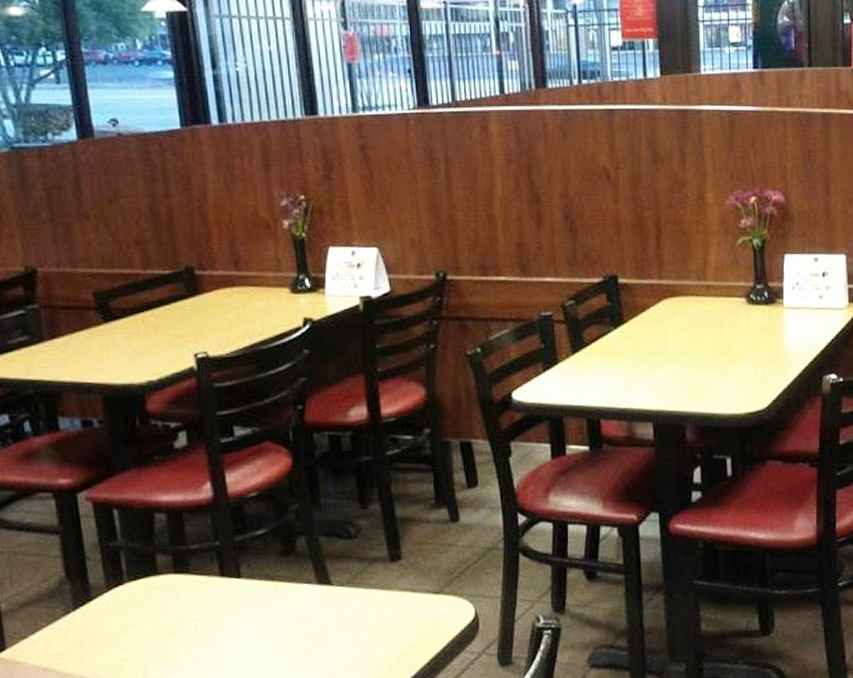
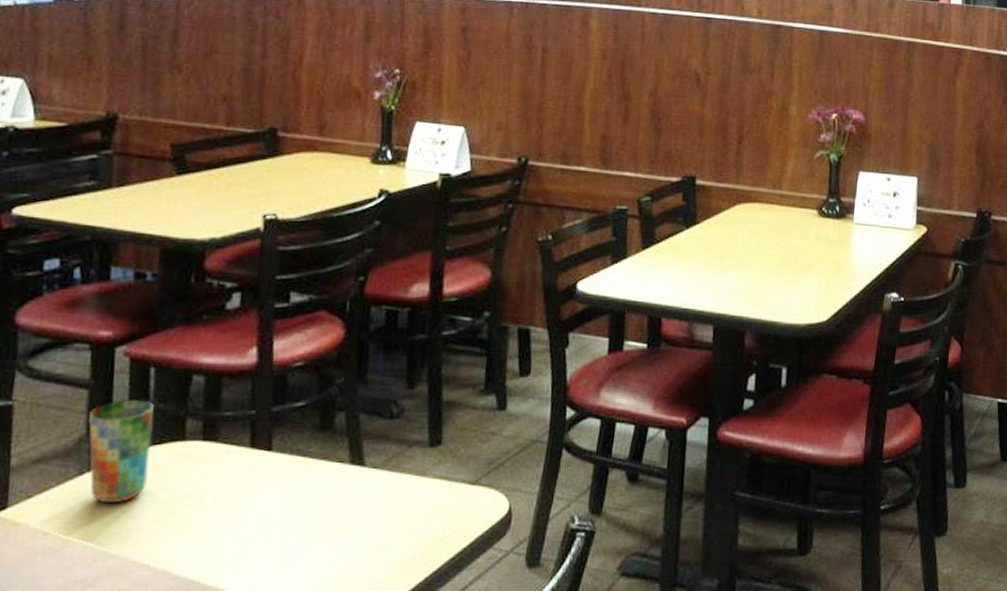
cup: none [65,540,130,639] -> present [88,400,154,504]

